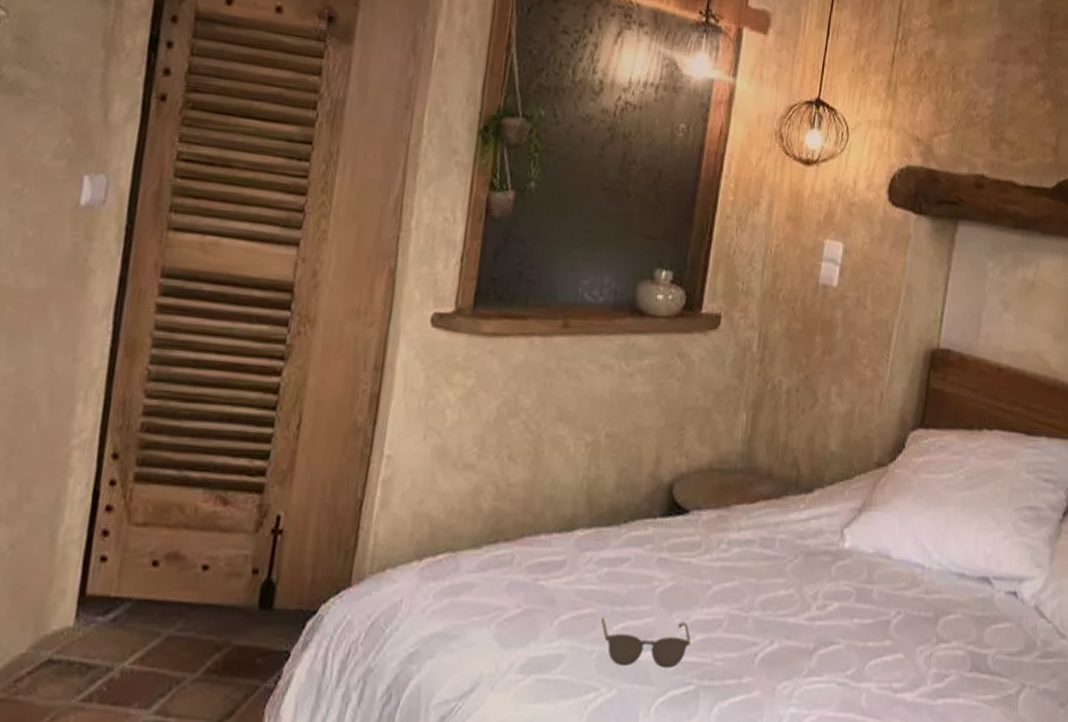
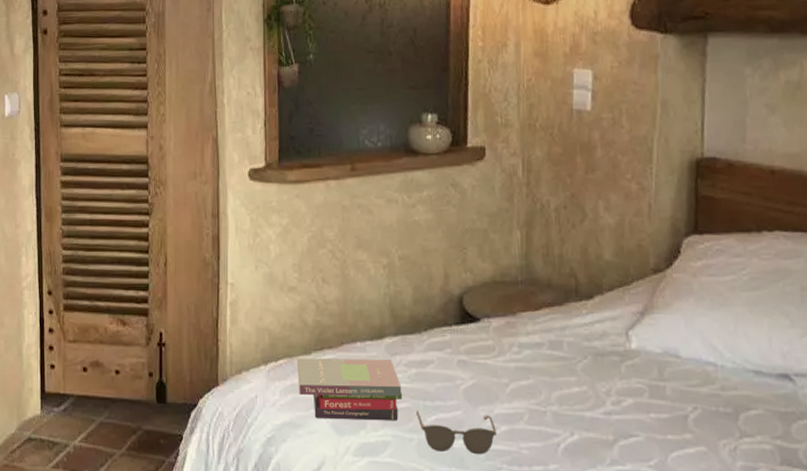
books: none [458,552,589,629] -> present [297,358,403,420]

